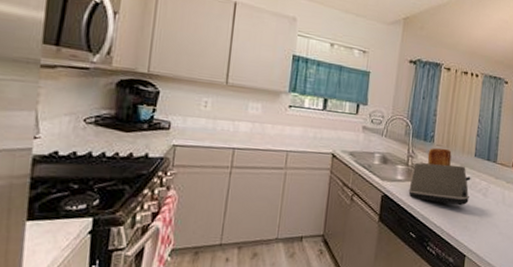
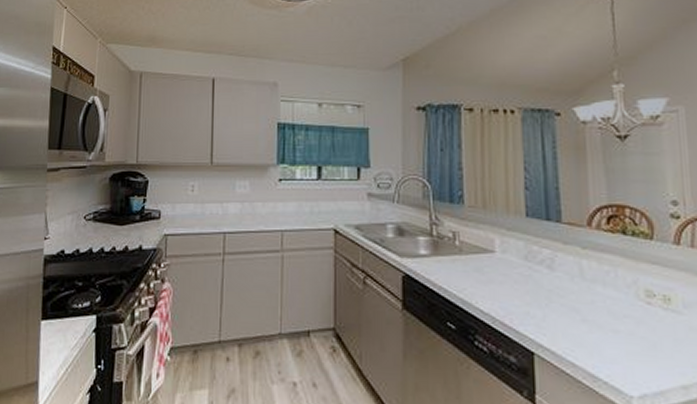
toaster: present [408,148,471,206] -> none [437,209,527,285]

